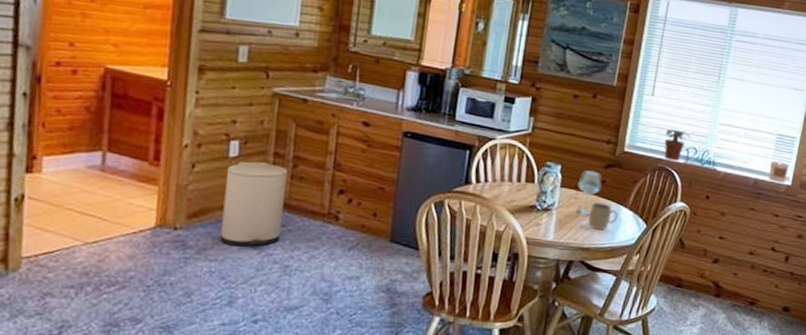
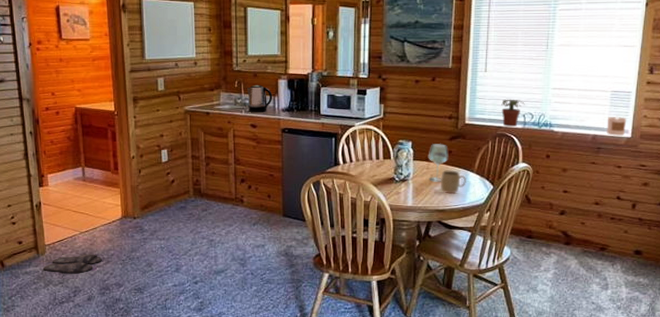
slippers: none [12,273,114,302] -> present [43,254,102,274]
pedal bin: present [220,161,288,247] -> none [162,163,204,228]
kettle: none [362,72,397,108] -> present [247,84,273,113]

